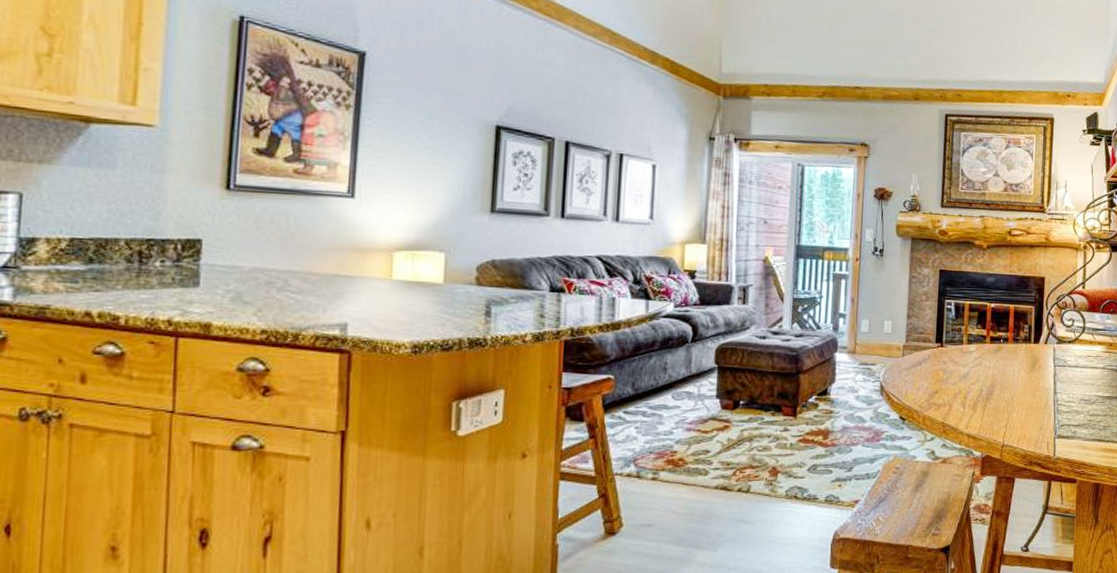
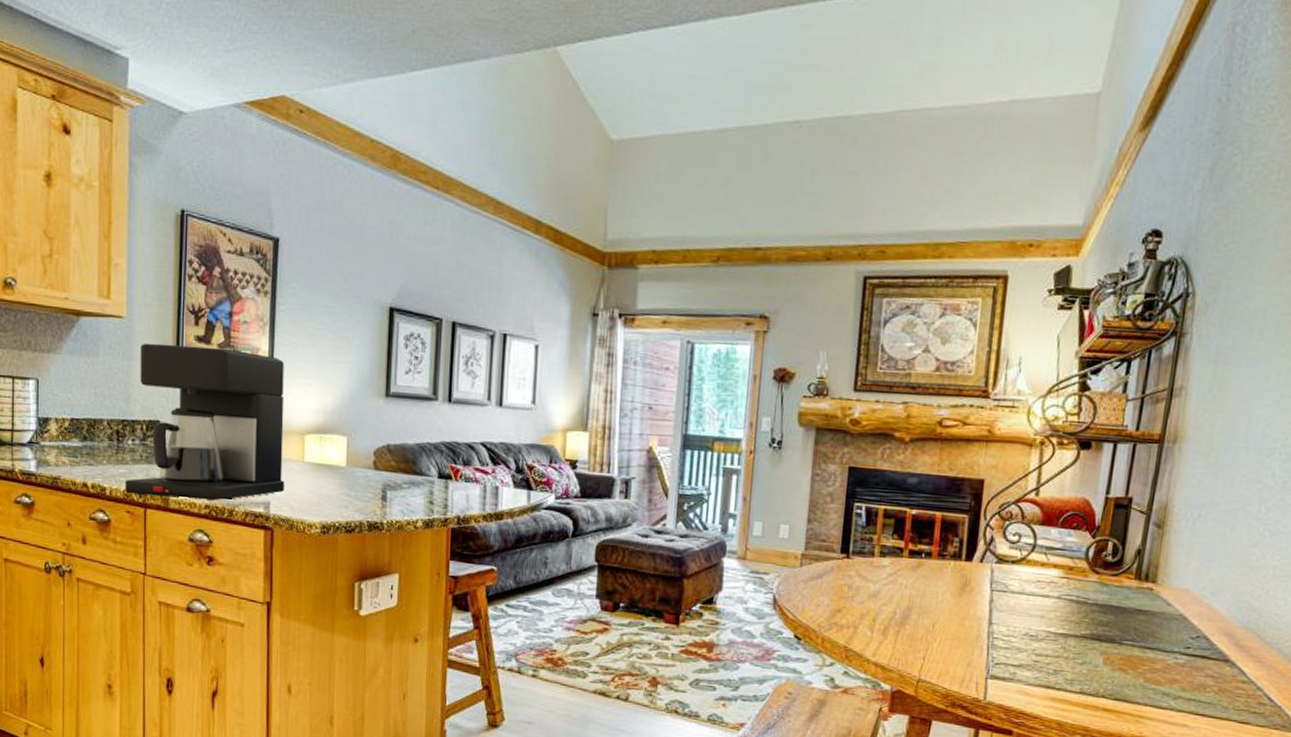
coffee maker: none [148,154,369,325] -> present [125,343,285,501]

